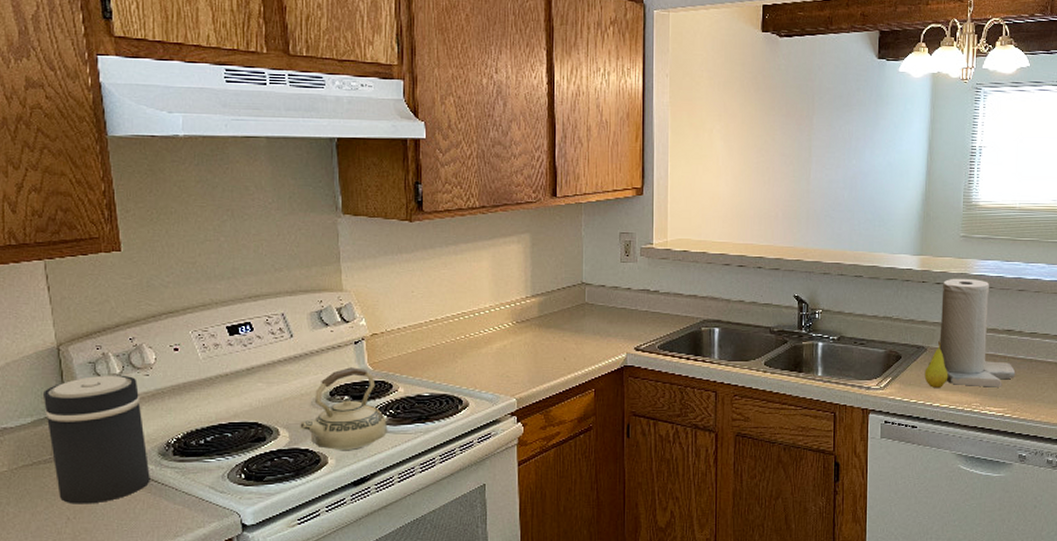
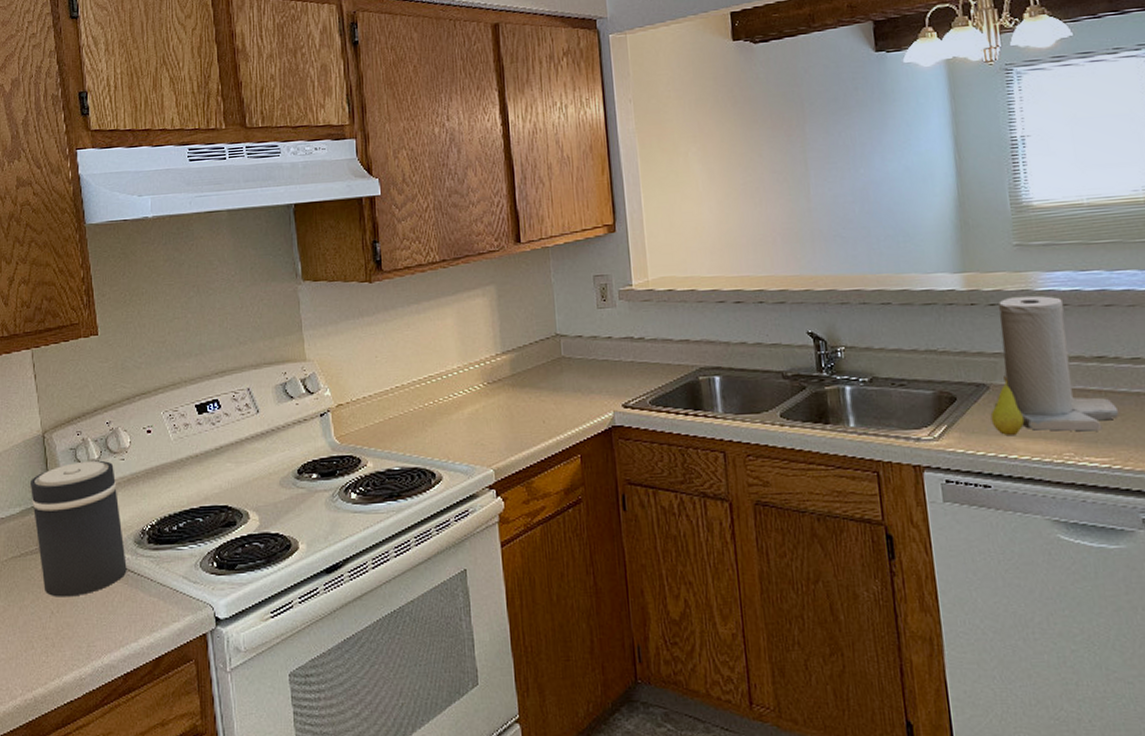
teakettle: present [300,367,388,451] -> none [269,442,359,535]

